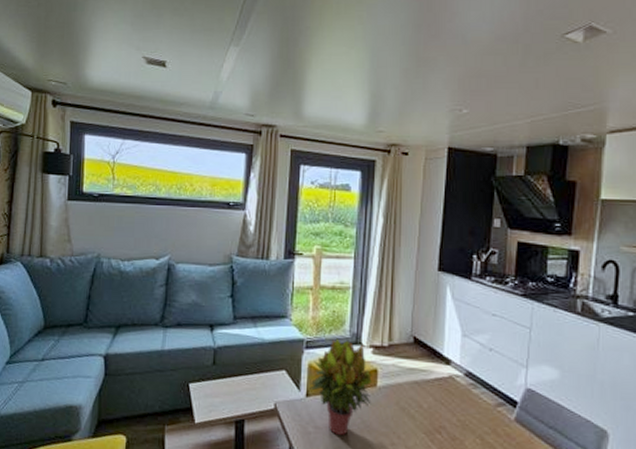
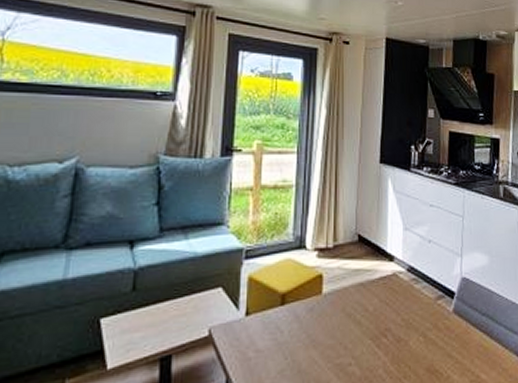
potted plant: present [309,338,372,435] -> none [249,243,317,356]

